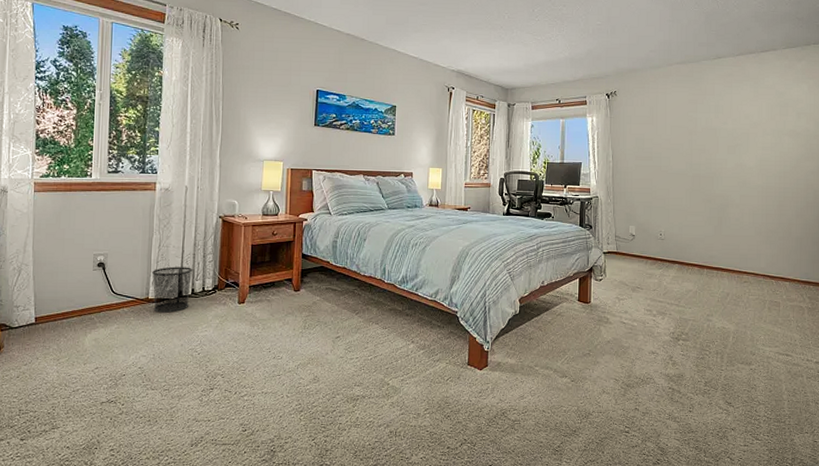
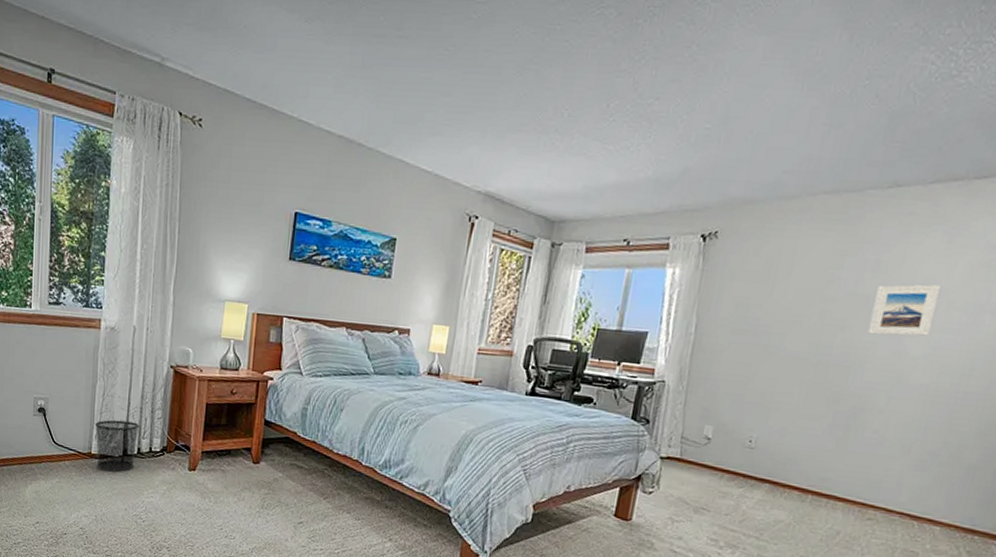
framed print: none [720,119,757,154] -> present [867,284,942,337]

